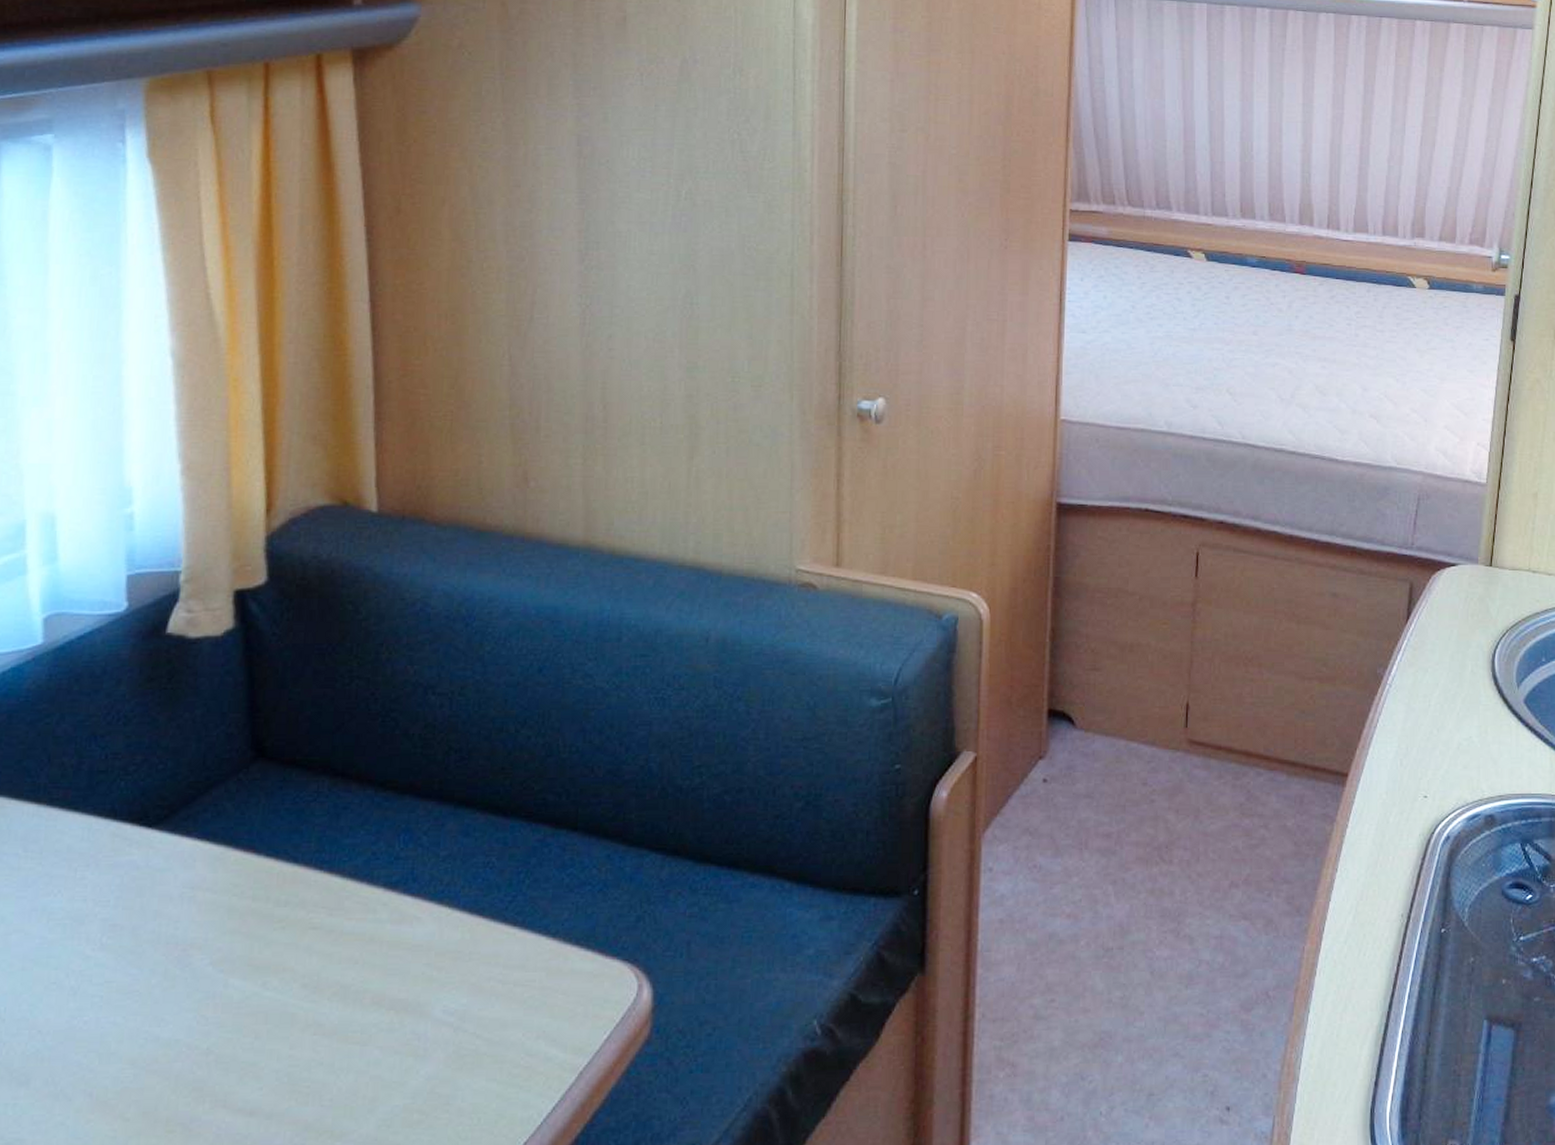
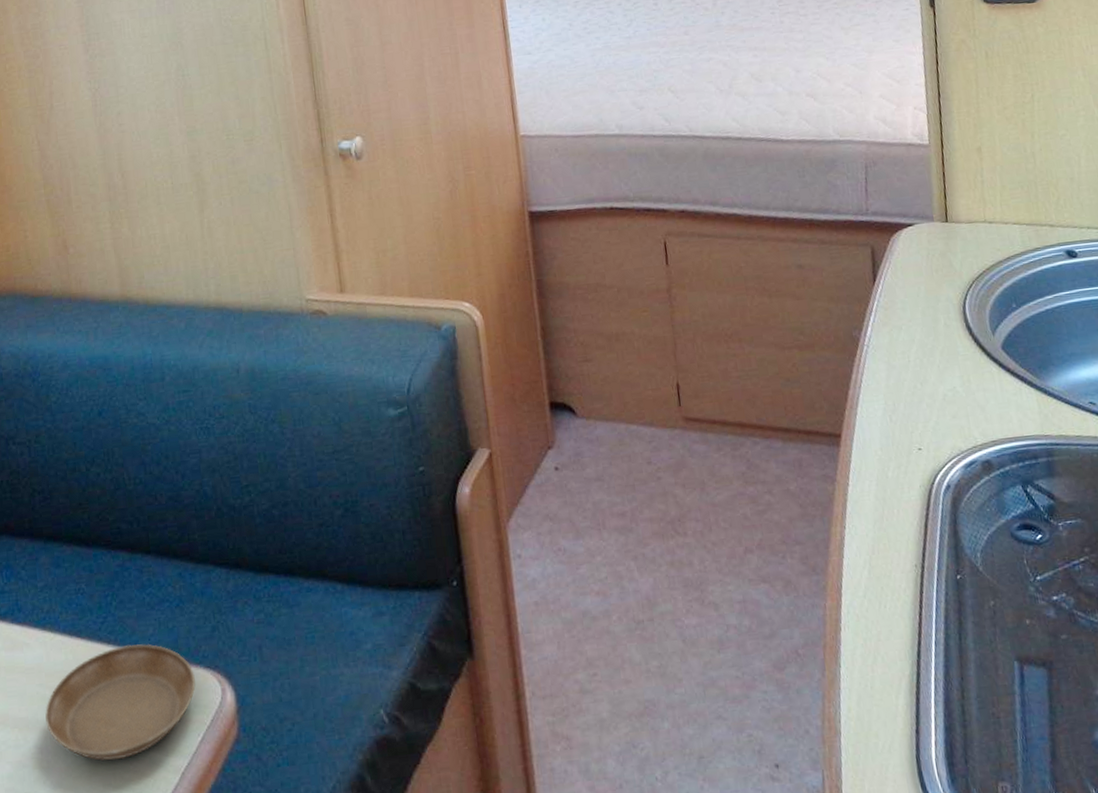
saucer: none [428,929,610,1054] -> present [45,643,196,761]

